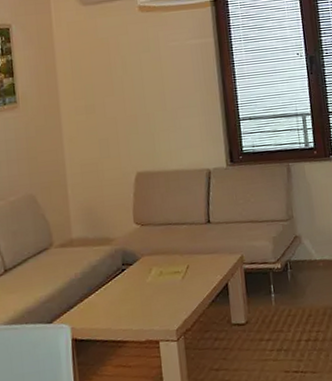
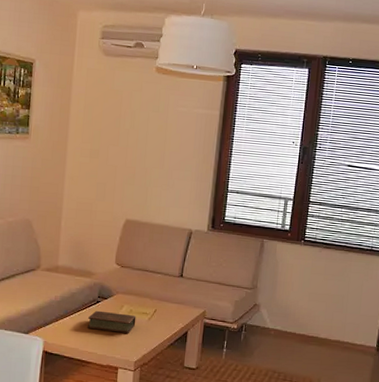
book: none [116,277,169,303] -> present [88,310,136,333]

